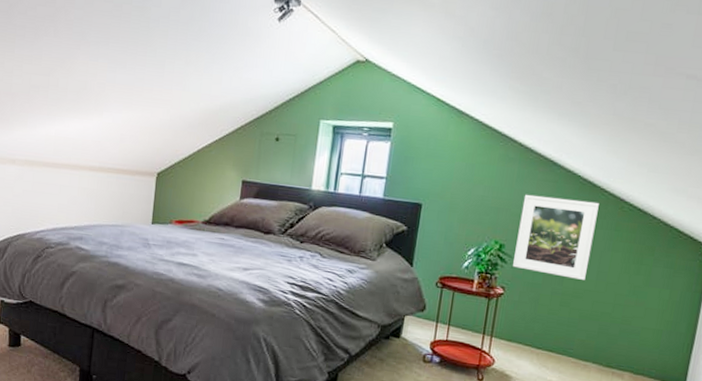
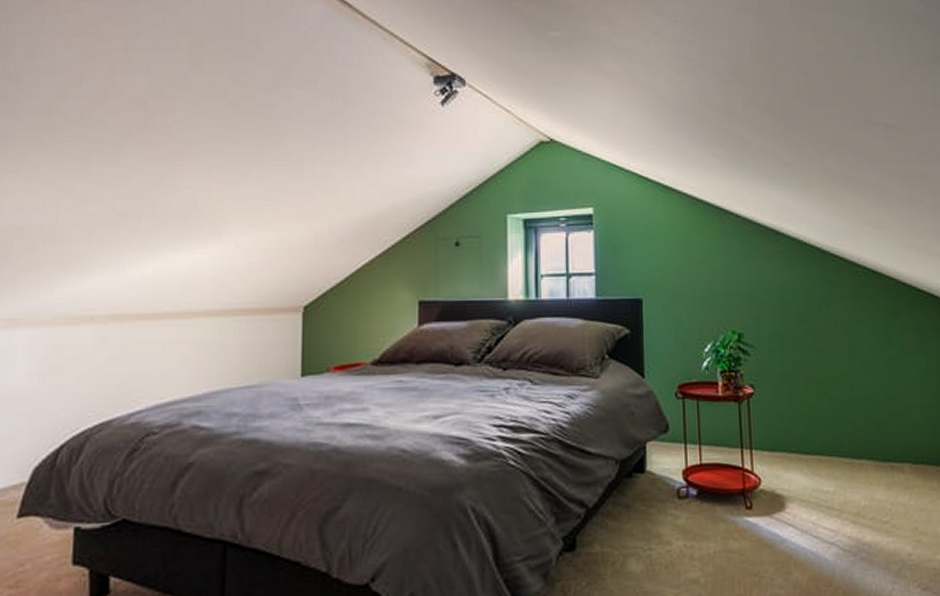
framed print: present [513,194,599,280] -> none [752,269,837,362]

